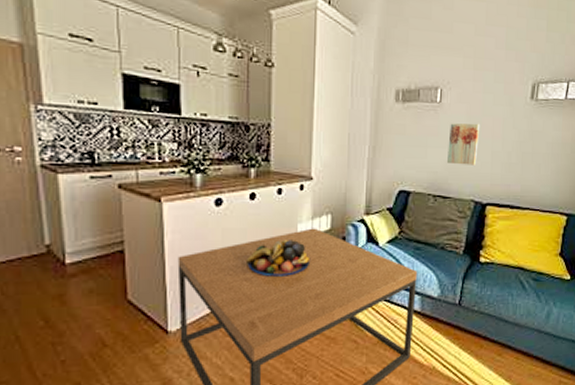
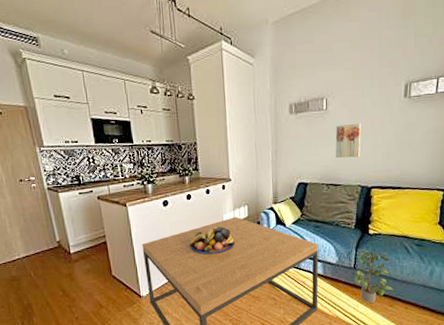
potted plant: none [458,281,505,351] -> present [354,249,395,303]

